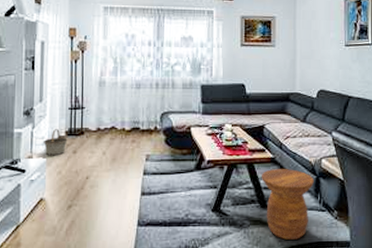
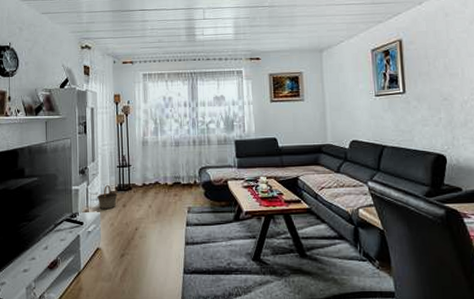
side table: present [262,169,314,240] -> none [299,219,352,289]

